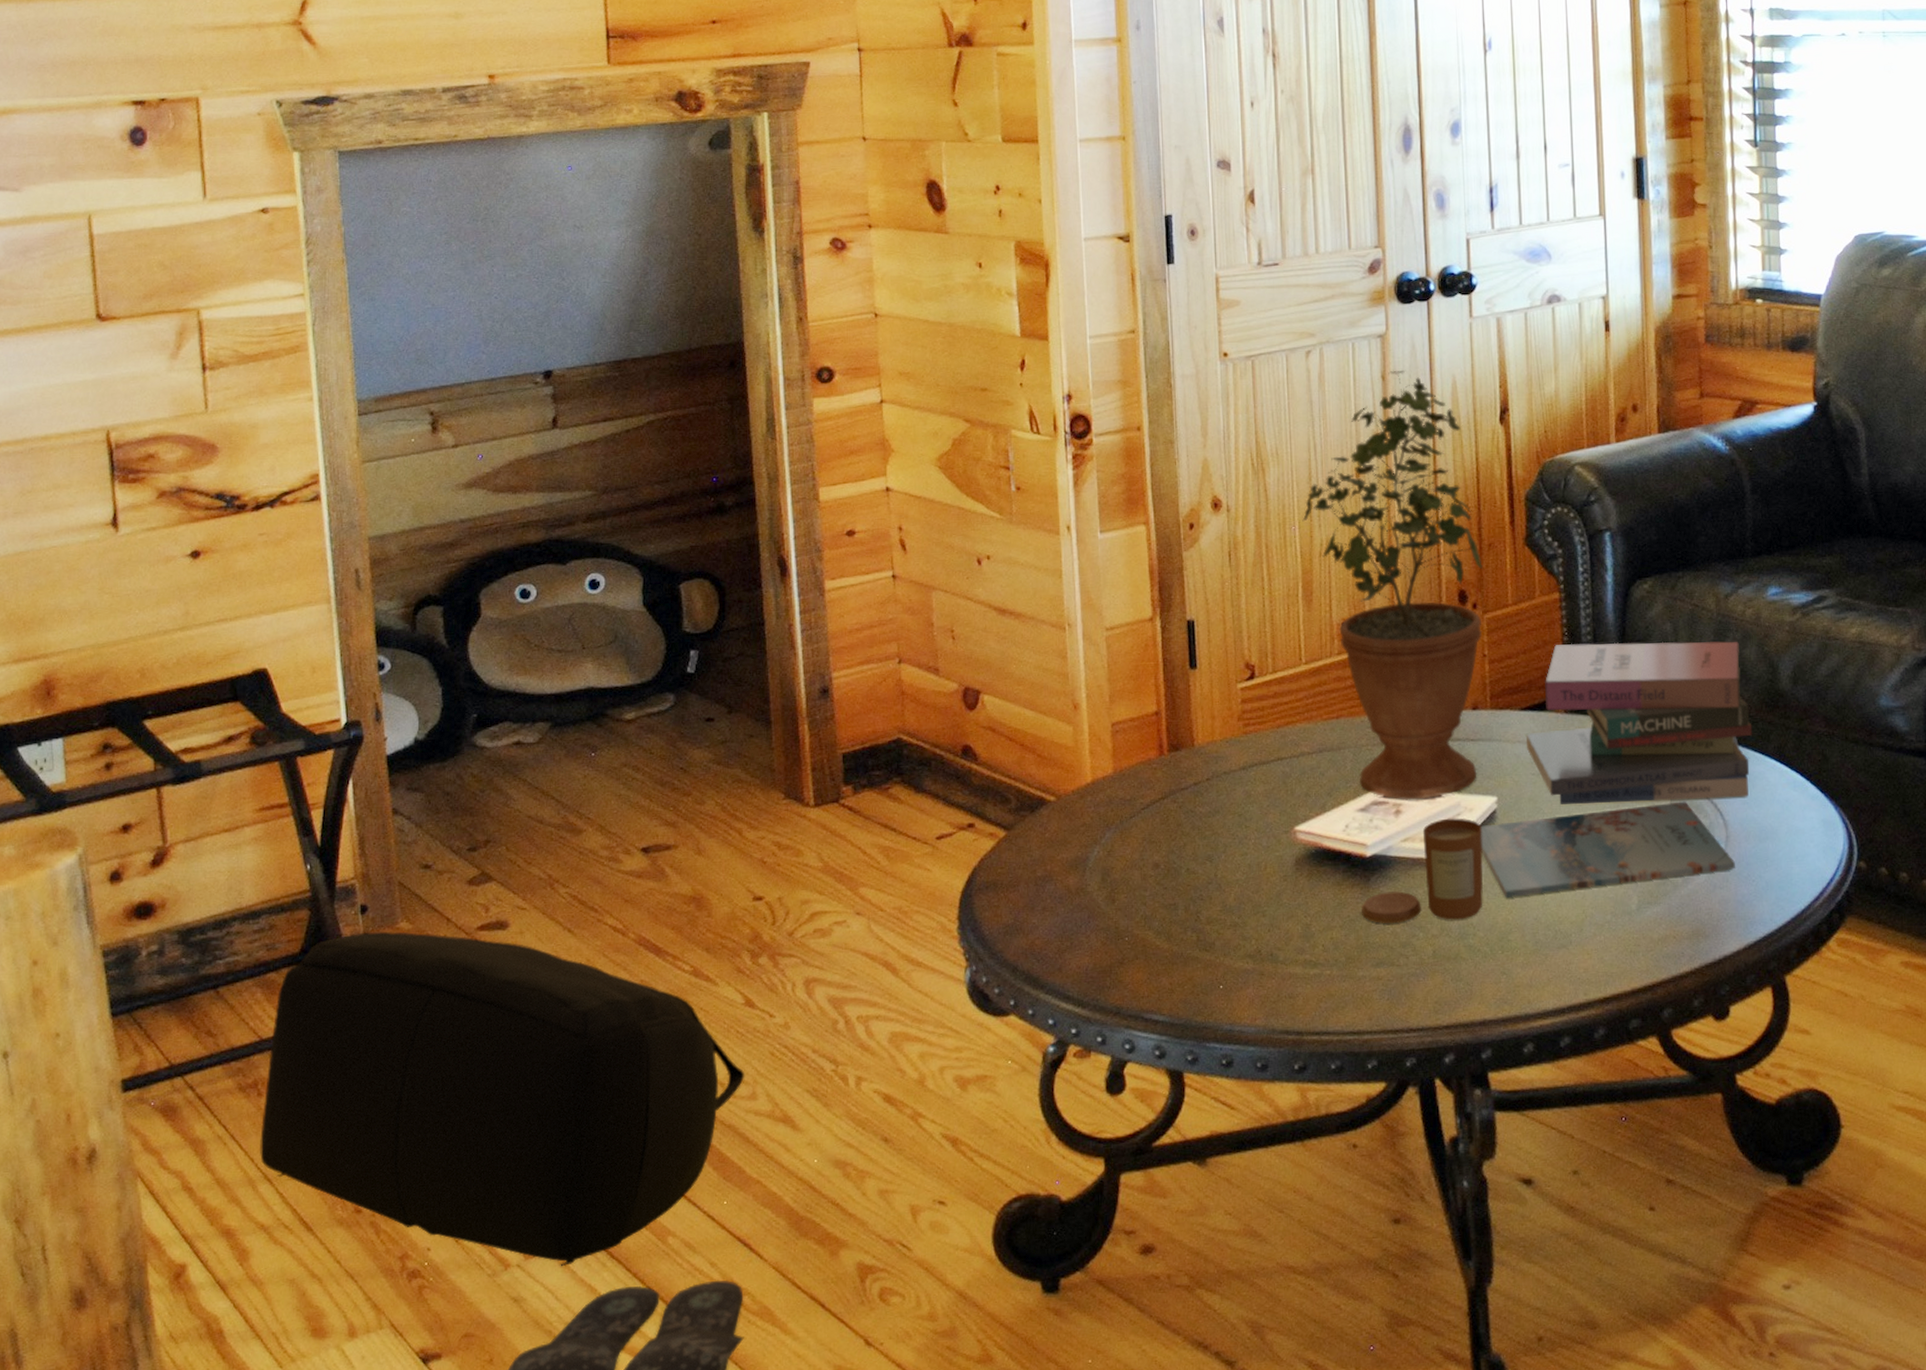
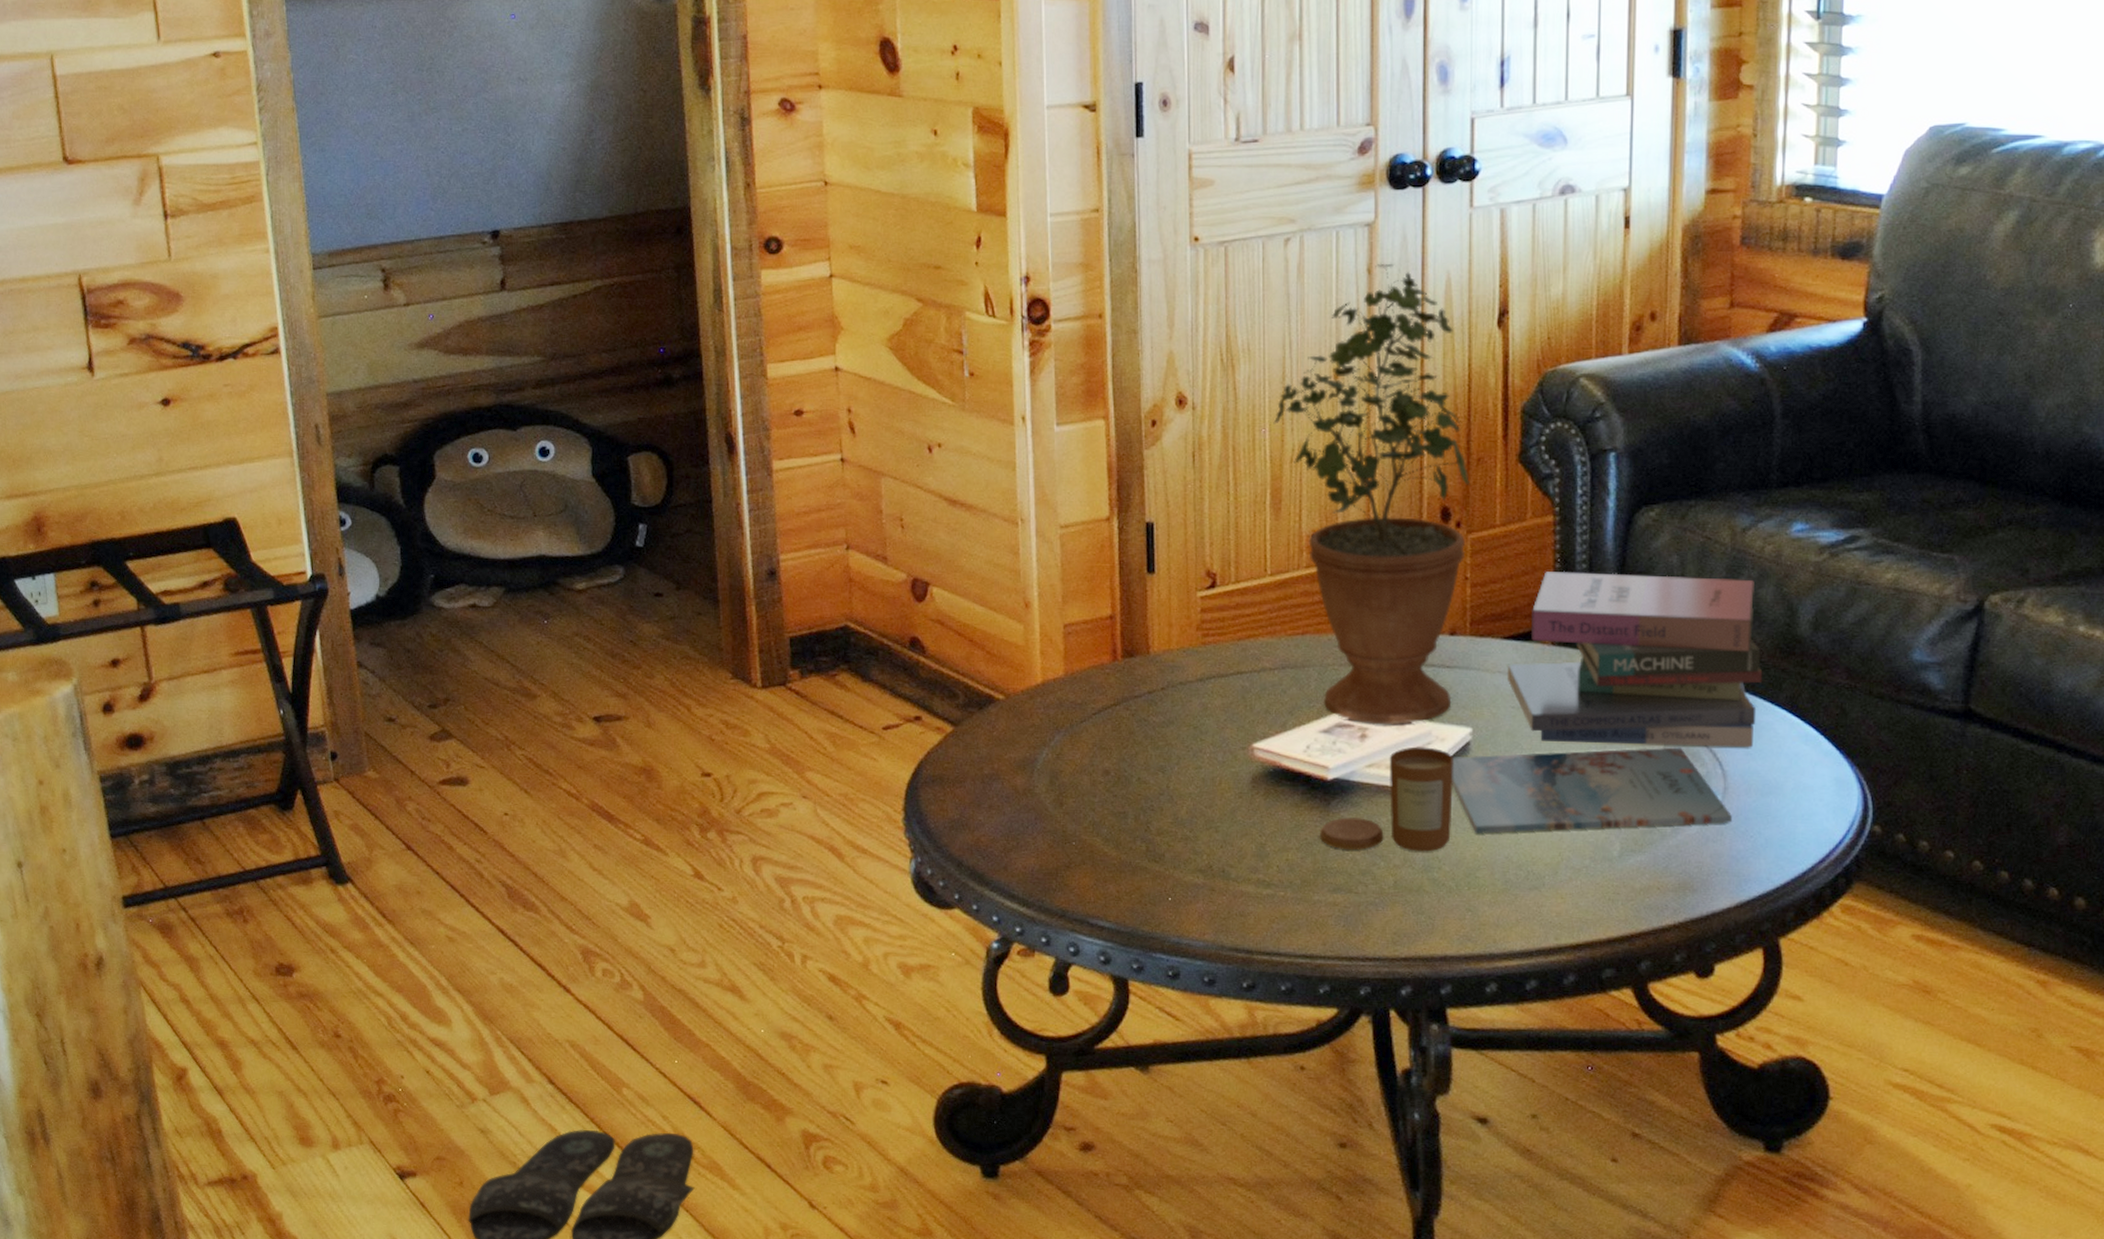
duffel bag: present [260,931,745,1267] -> none [247,778,695,1106]

